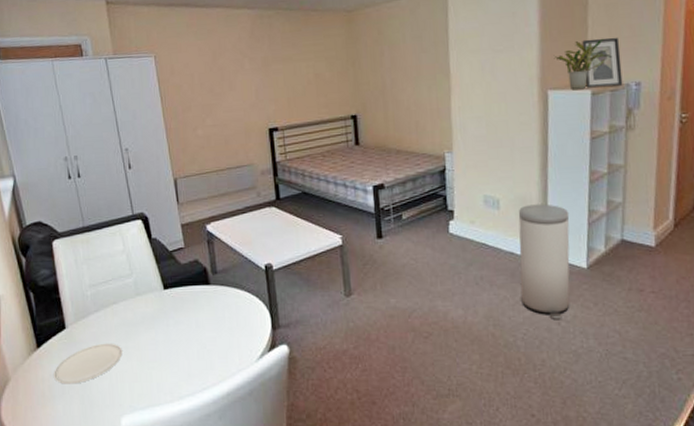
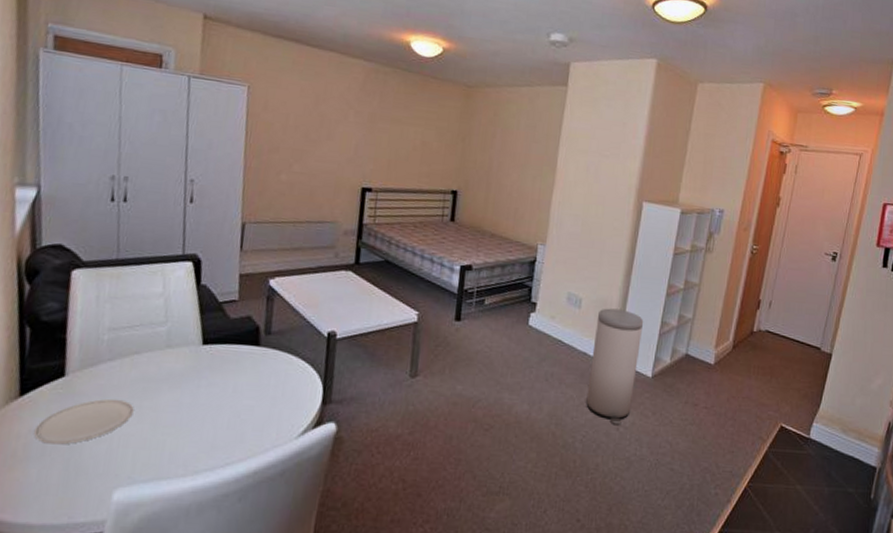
potted plant: present [555,38,612,91] -> none [654,162,703,207]
picture frame: present [582,37,623,88] -> none [676,161,712,210]

